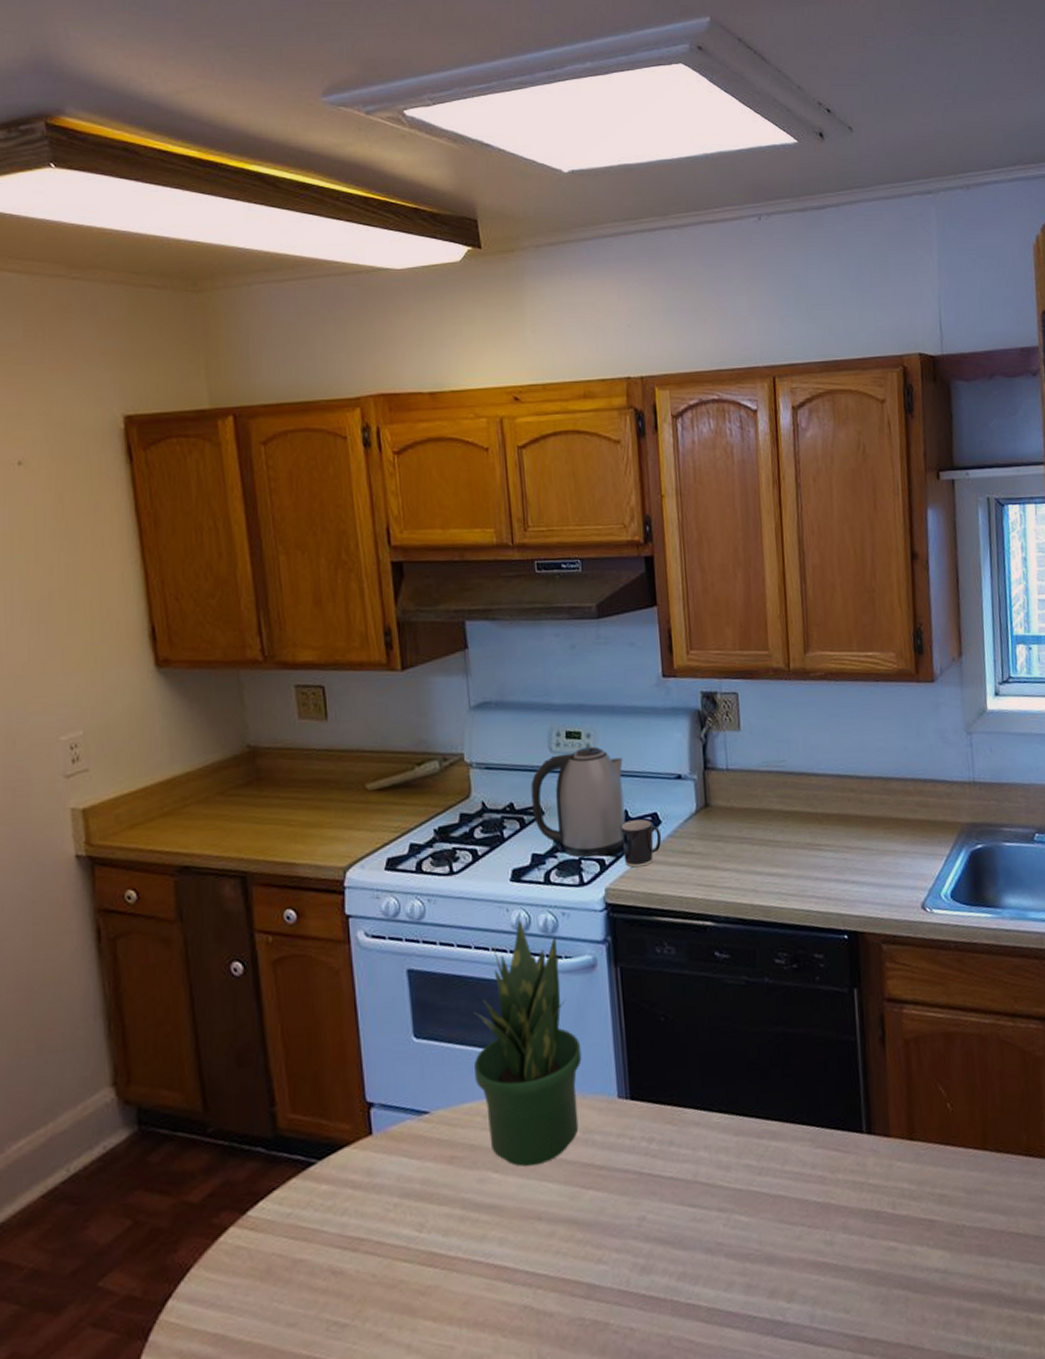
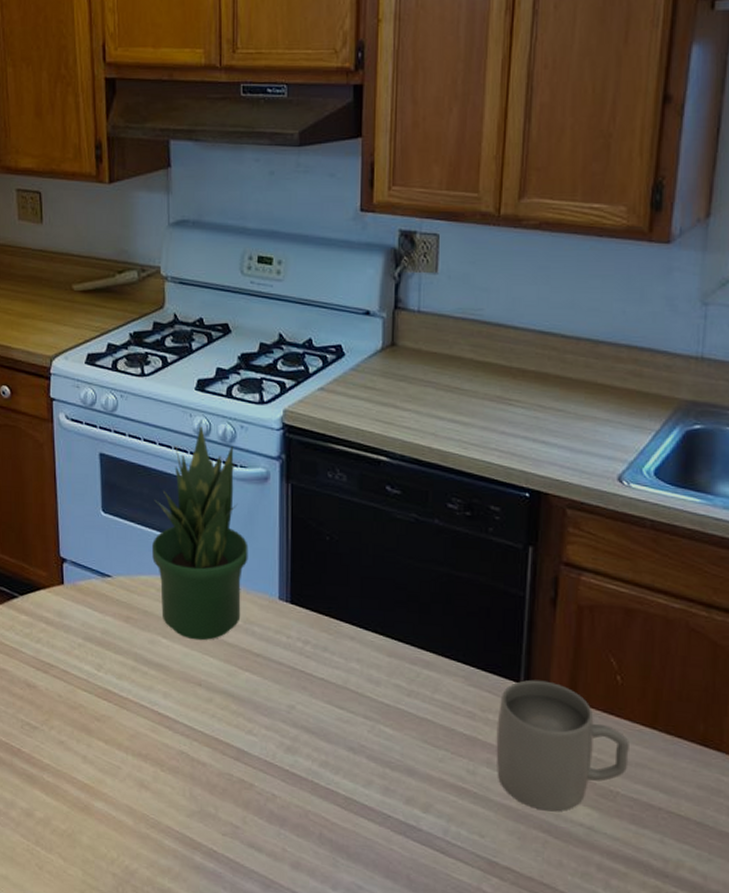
kettle: present [530,746,626,858] -> none [220,272,312,379]
mug: present [619,819,661,868] -> none [302,349,343,395]
mug: none [846,1124,969,1266] -> present [496,679,629,812]

